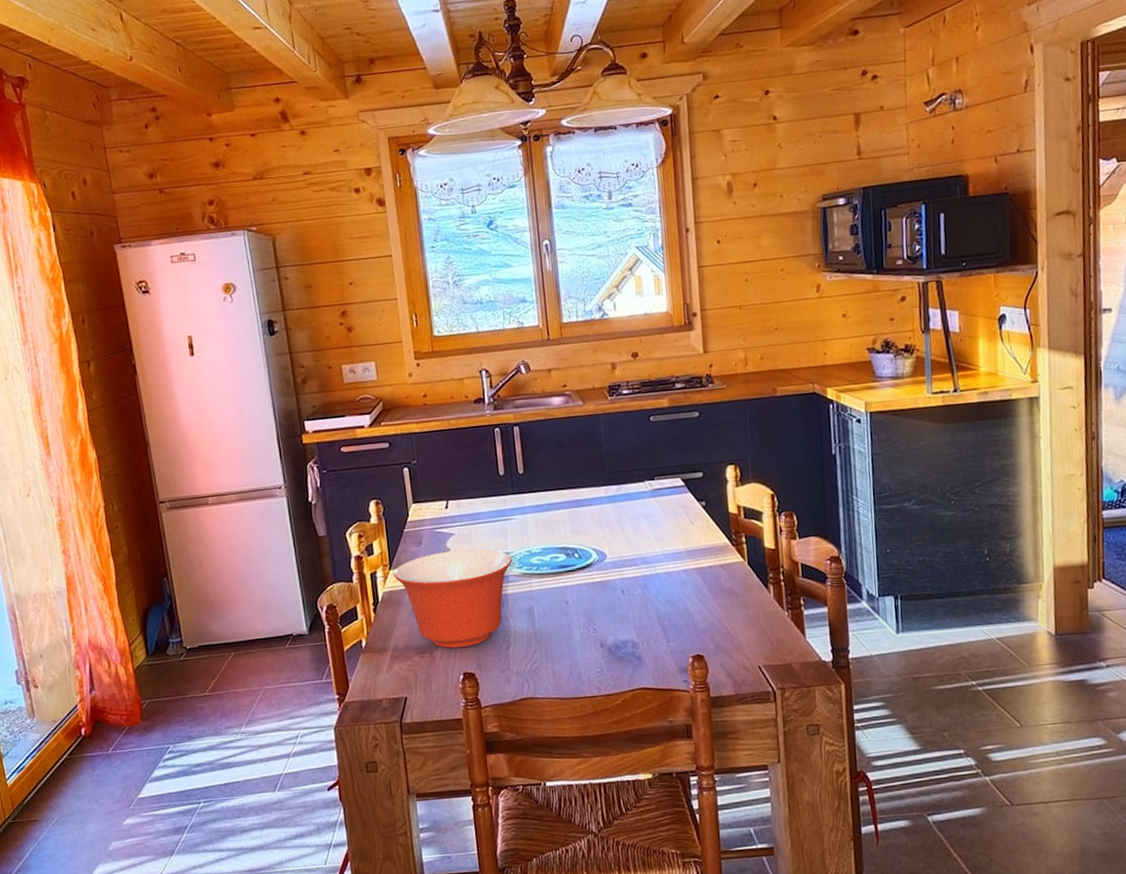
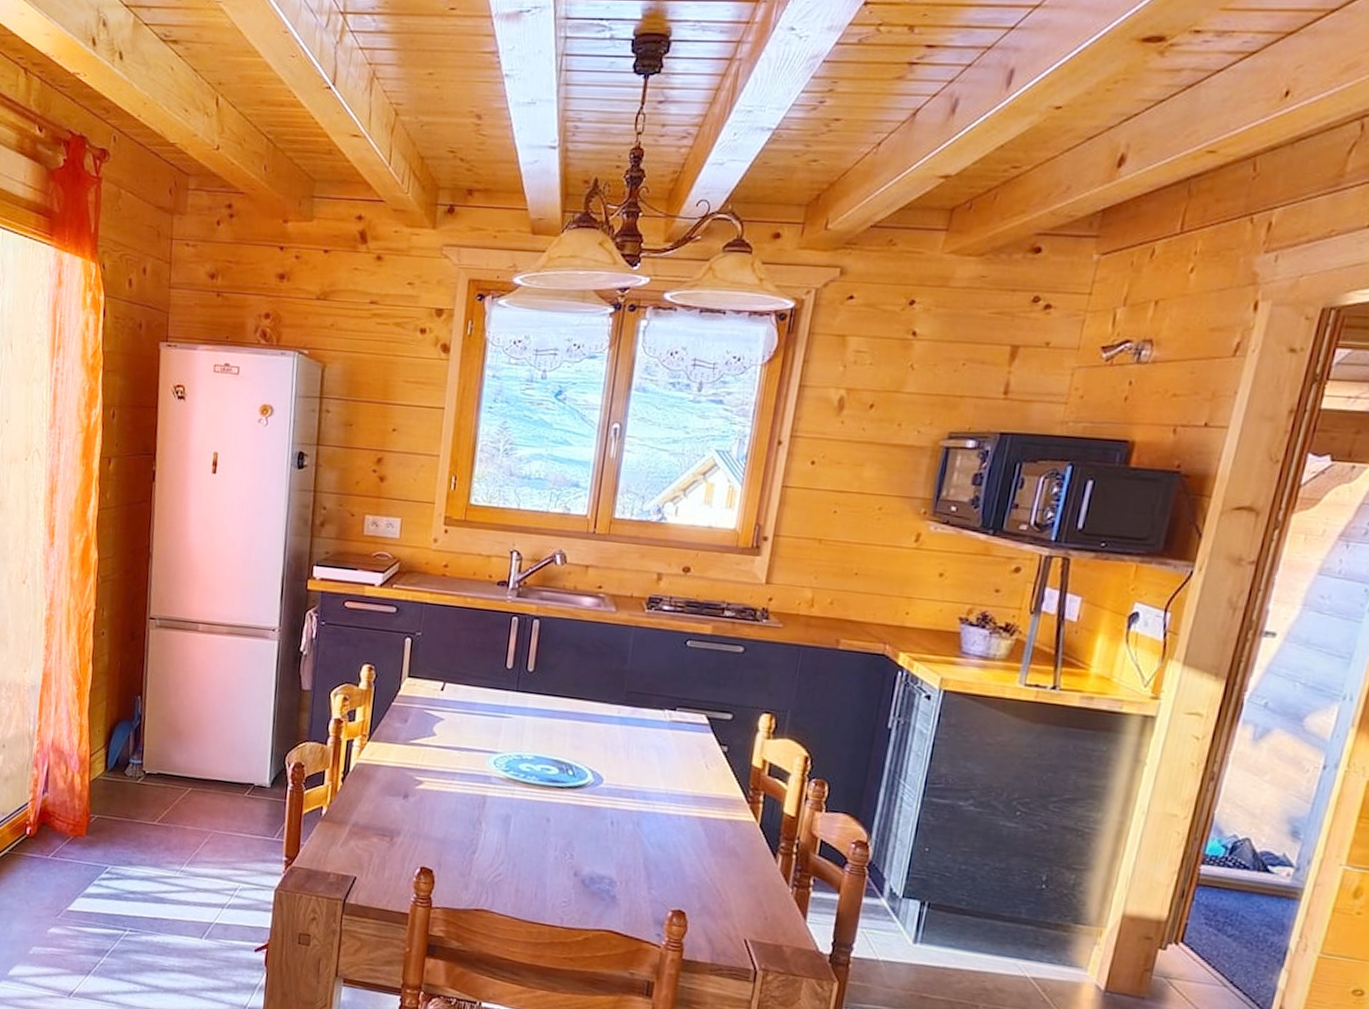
mixing bowl: present [393,549,513,648] -> none [370,734,501,841]

